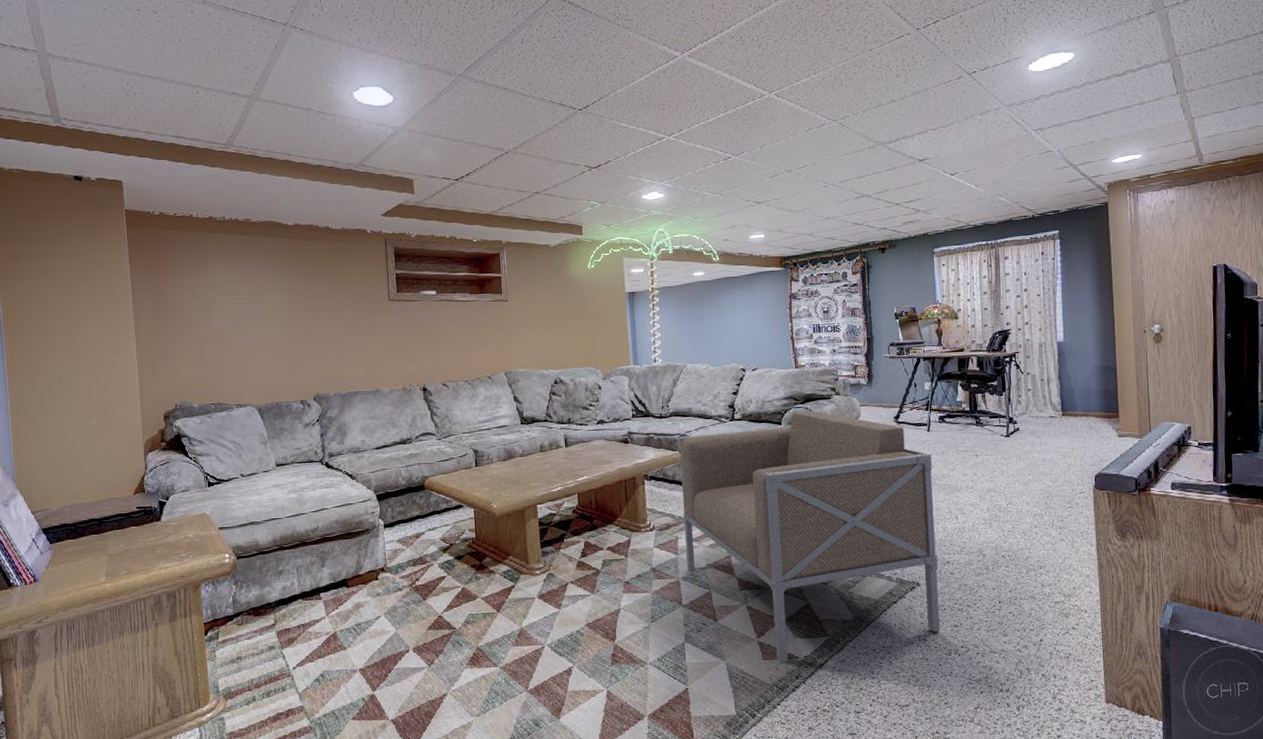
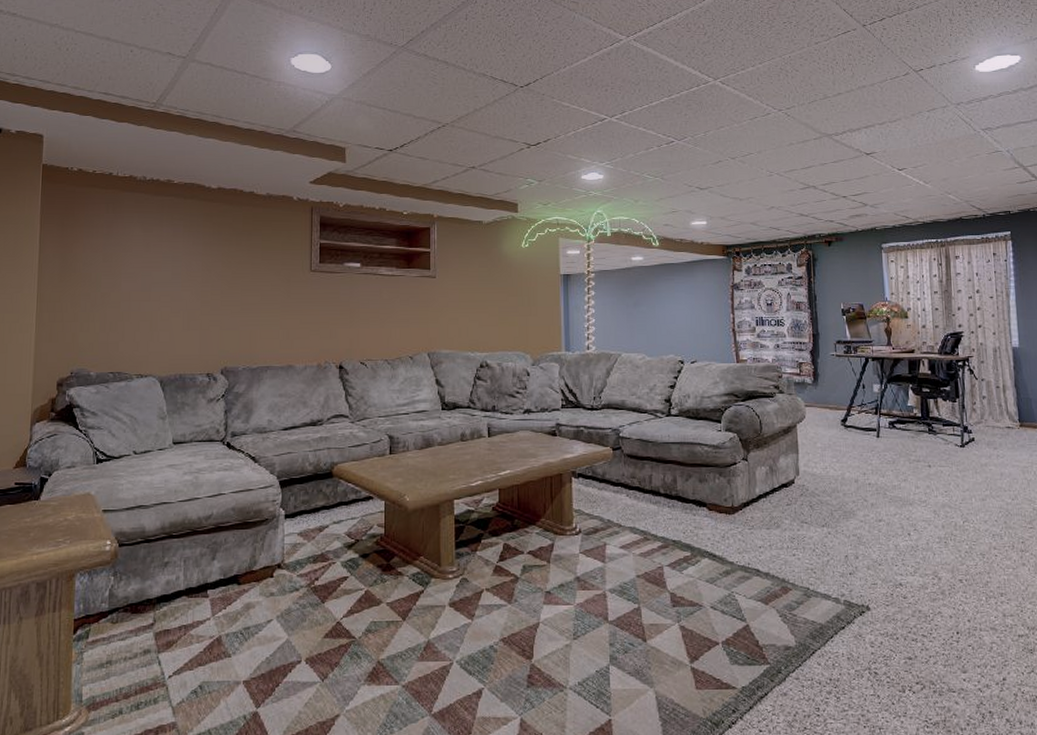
armchair: present [678,411,940,663] -> none [610,409,892,694]

